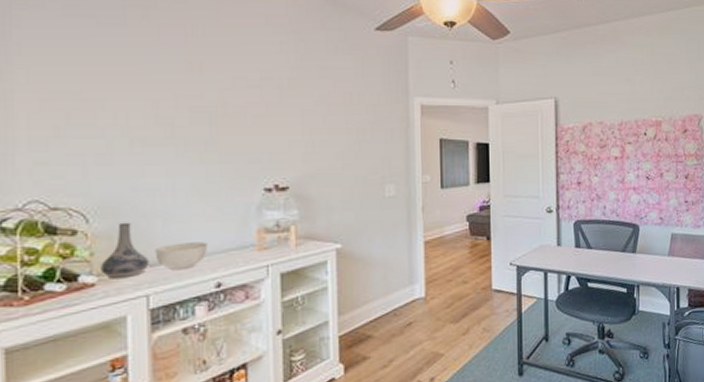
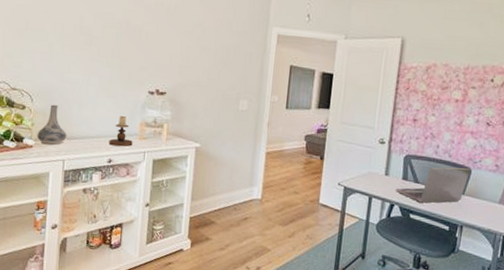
bowl: present [155,242,209,271] -> none [71,125,106,146]
candlestick: none [214,223,250,265] -> present [109,115,133,147]
laptop: none [569,225,639,269] -> present [395,167,472,203]

